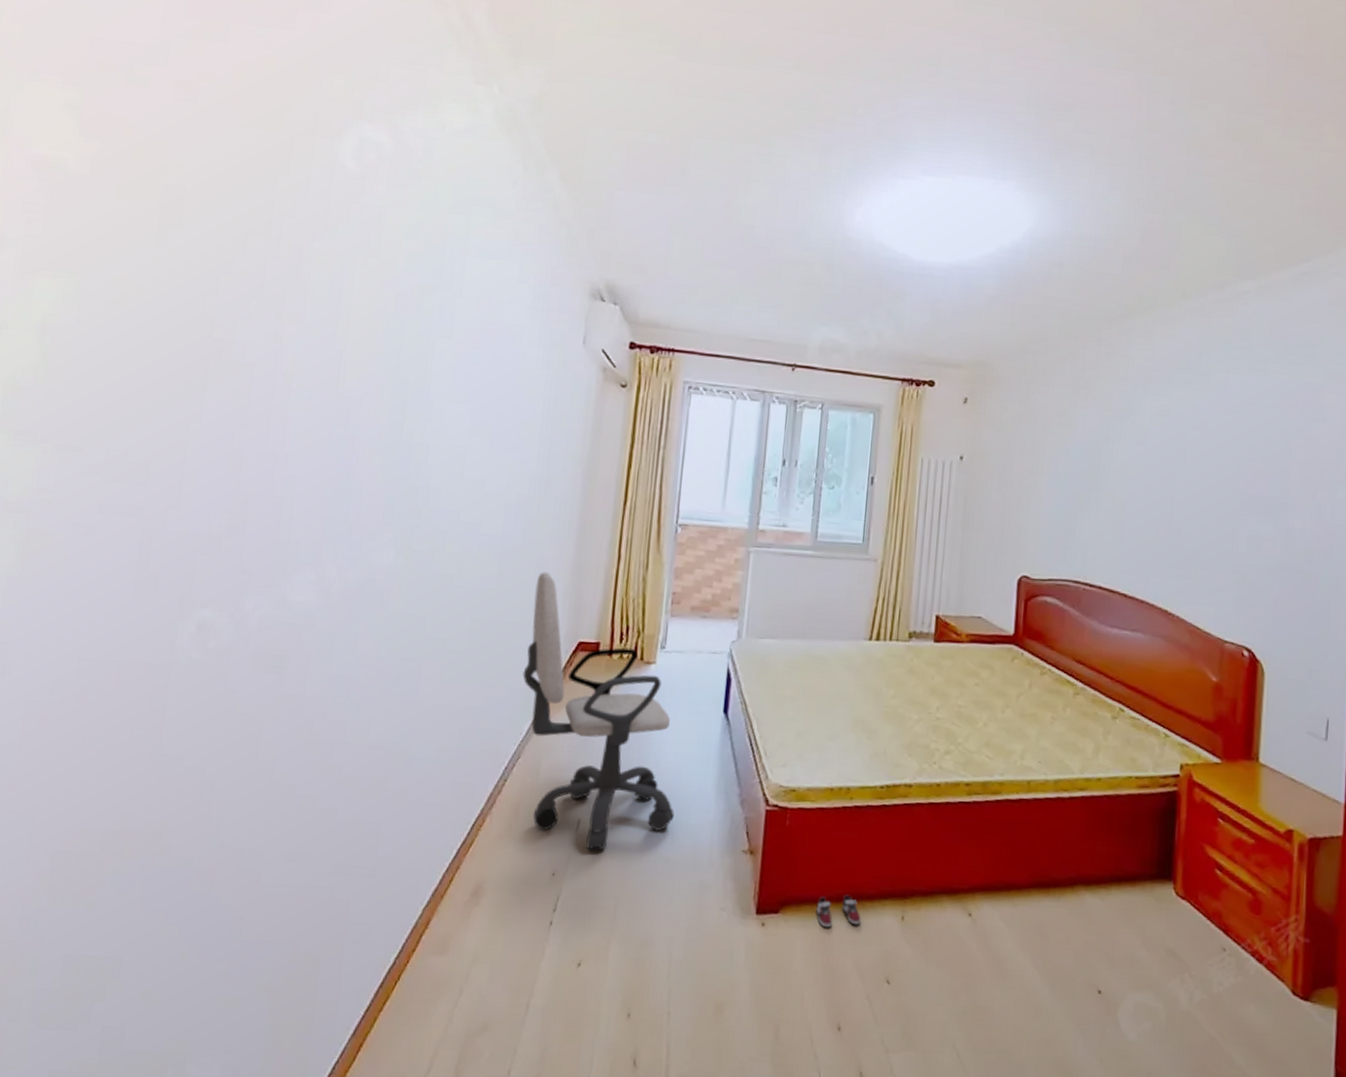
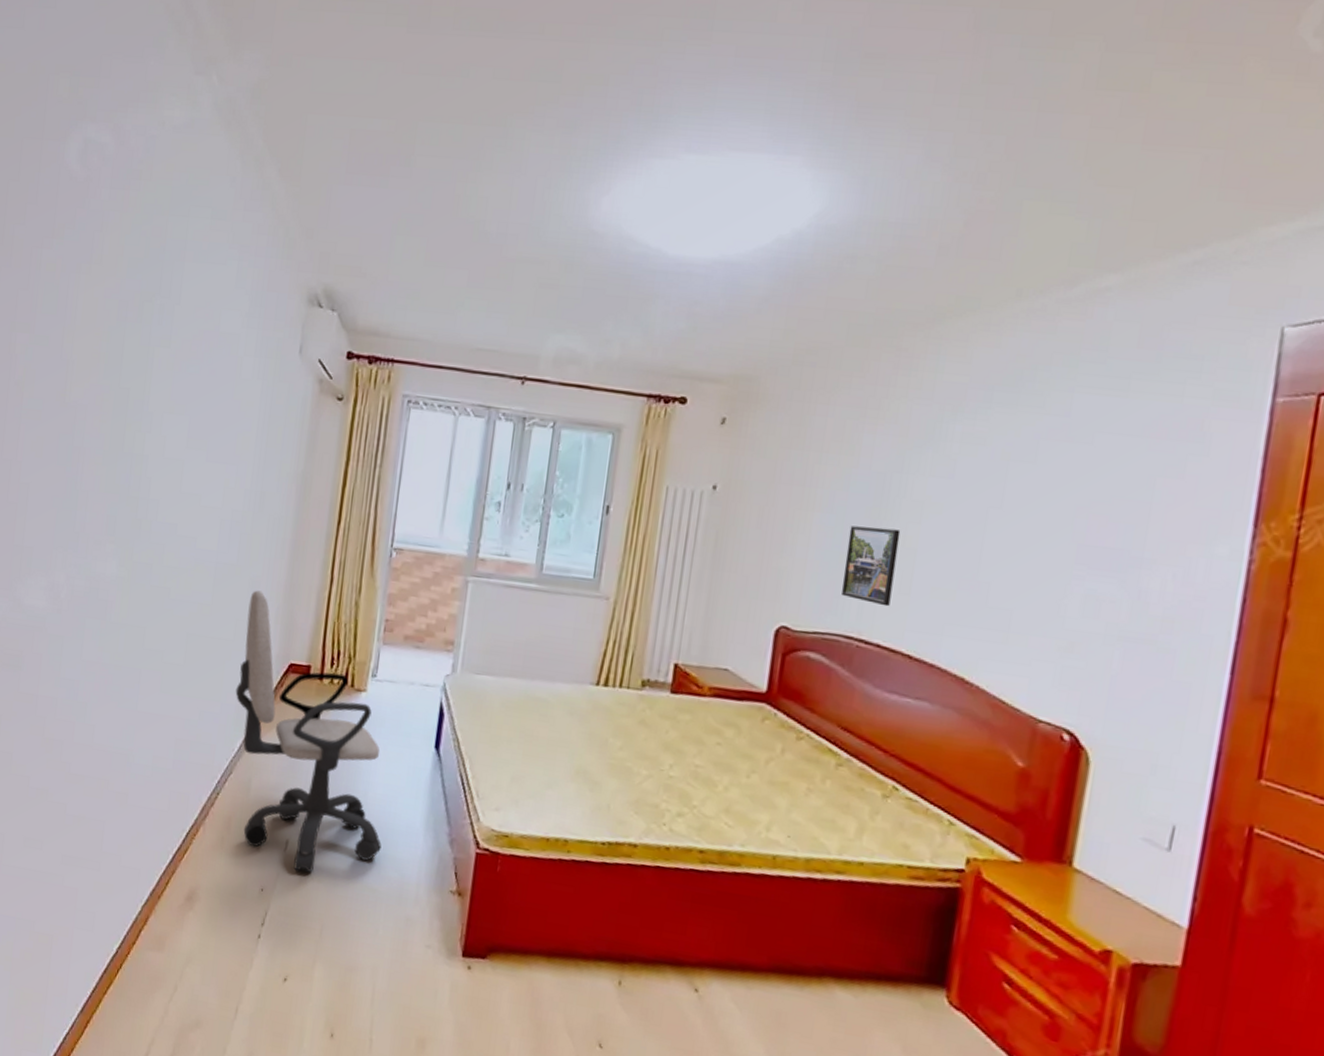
sneaker: present [816,895,861,928] -> none [525,948,574,983]
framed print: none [1068,486,1111,554] -> present [841,525,901,607]

